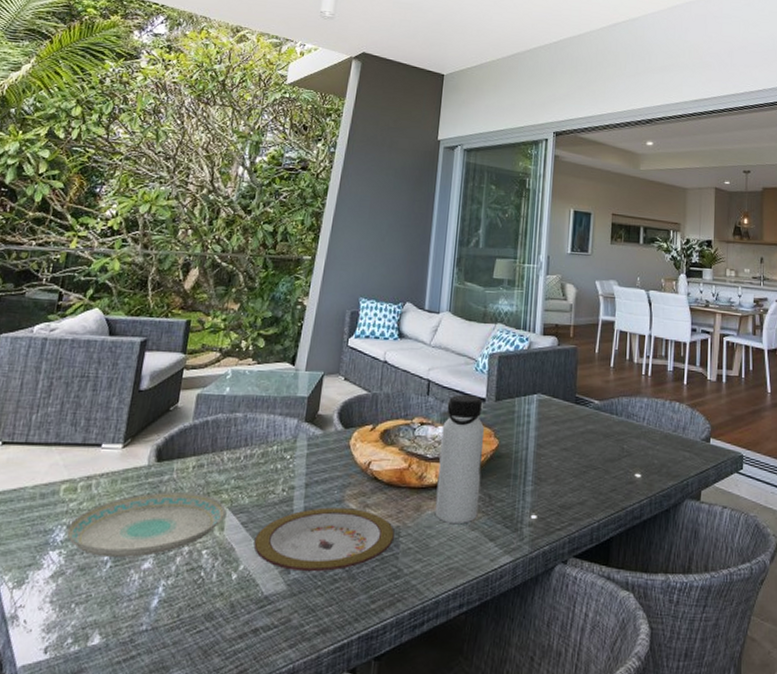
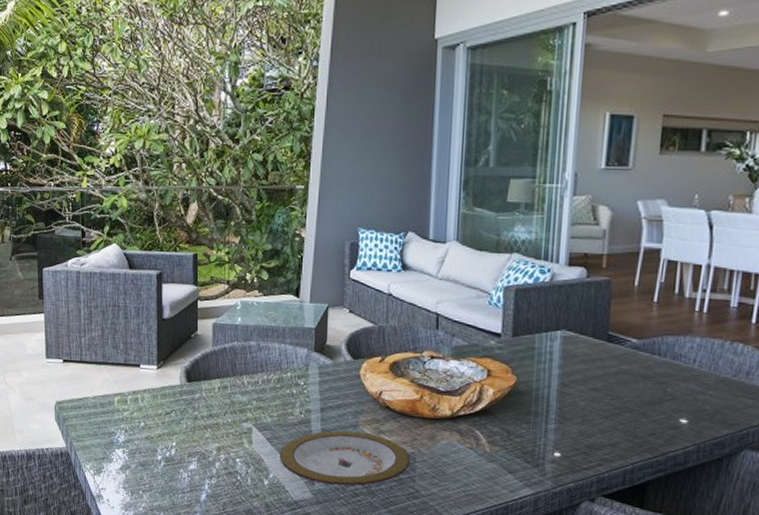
plate: present [66,492,226,558] -> none [126,408,251,460]
water bottle: present [434,394,485,523] -> none [450,329,501,455]

